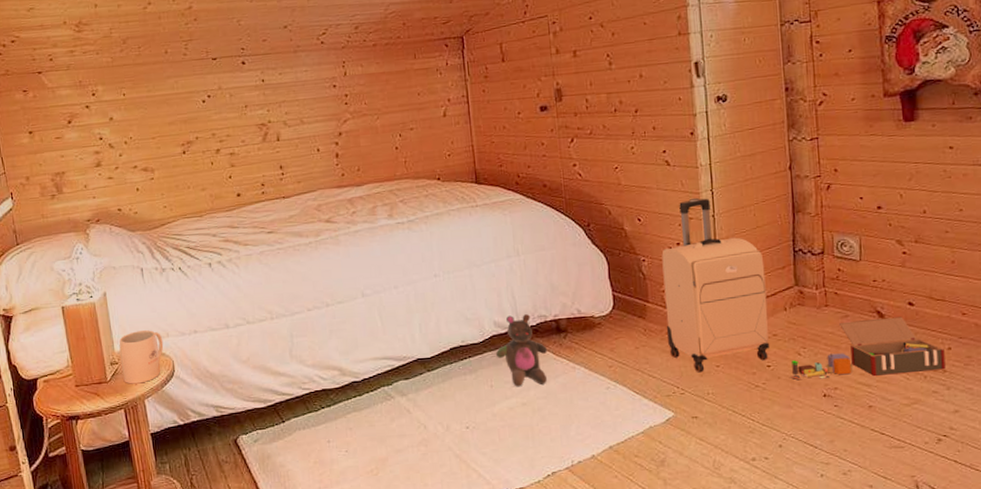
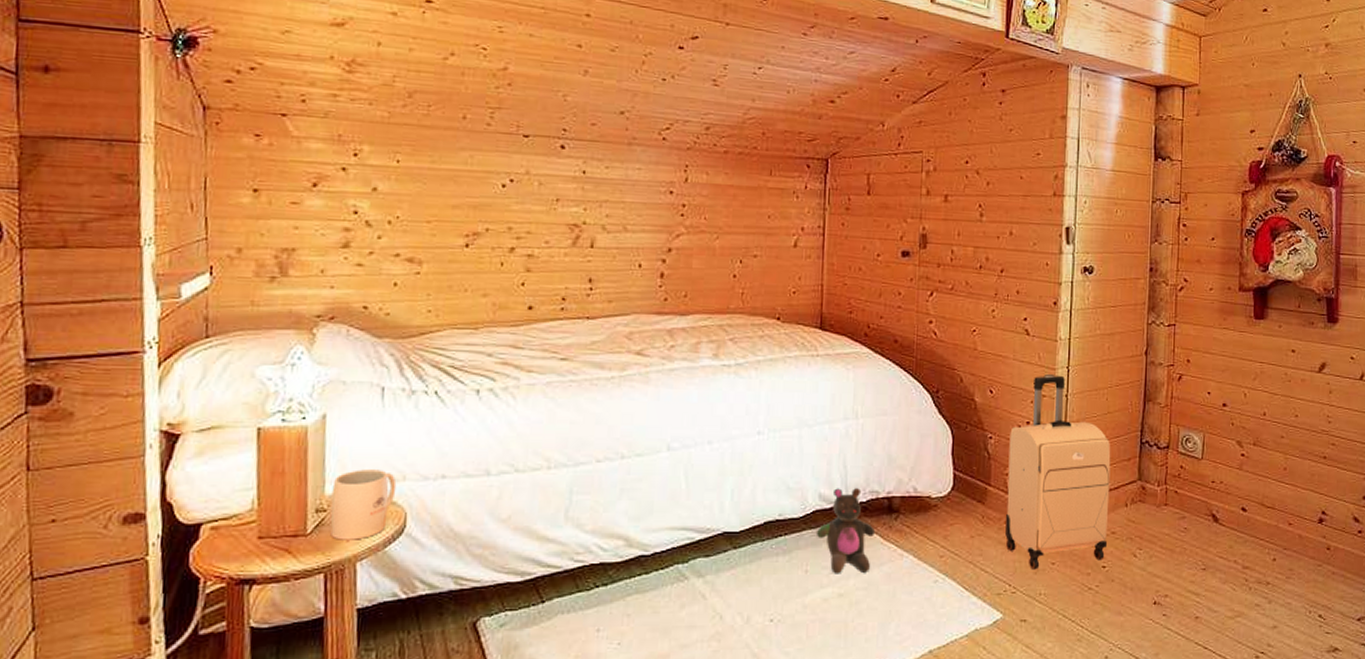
toy box: present [790,316,946,381] -> none [1123,522,1270,585]

